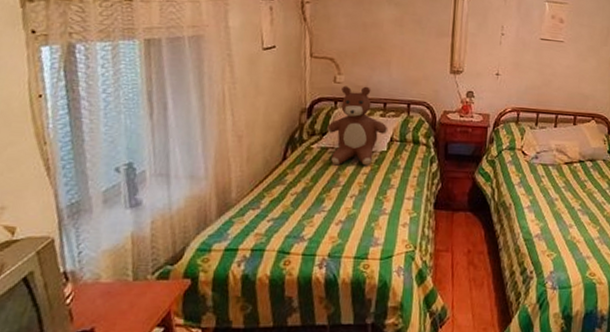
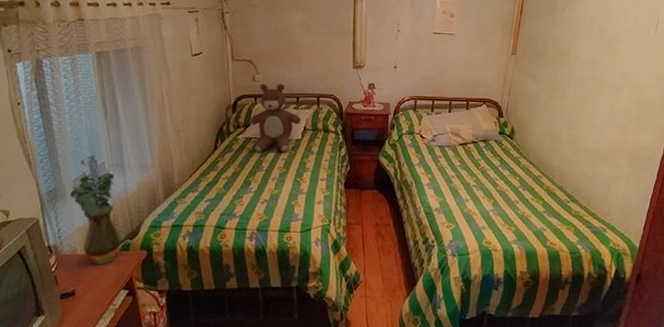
vase: none [96,180,159,297] -> present [69,170,121,265]

